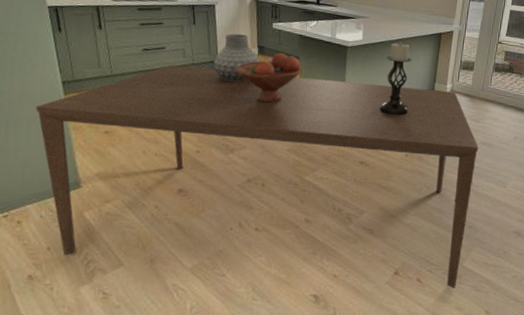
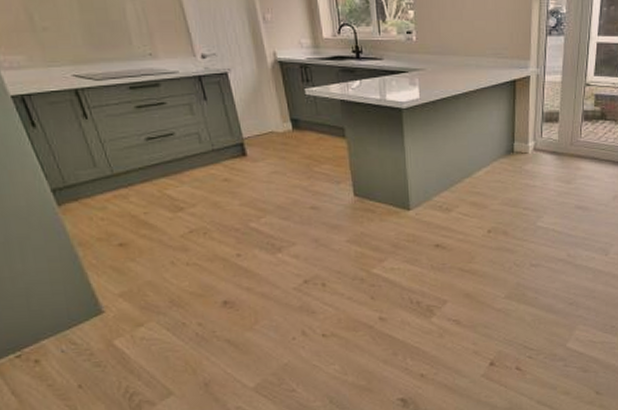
dining table: present [36,65,479,289] -> none [25,150,573,392]
vase: present [213,33,261,82] -> none [237,107,297,168]
fruit bowl: present [236,52,302,102] -> none [268,124,351,187]
candle holder: present [380,42,412,116] -> none [451,96,486,187]

